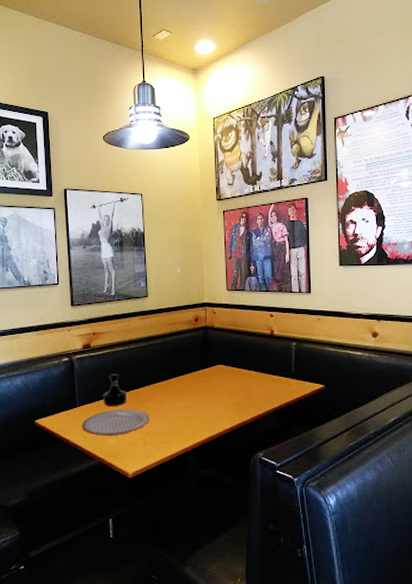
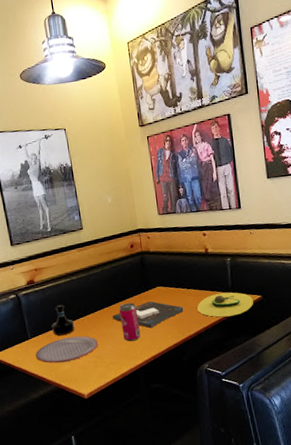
board game: none [168,379,243,408] -> present [112,301,184,328]
beverage can: none [175,379,195,420] -> present [118,303,141,342]
avocado: none [257,378,315,404] -> present [197,292,253,317]

